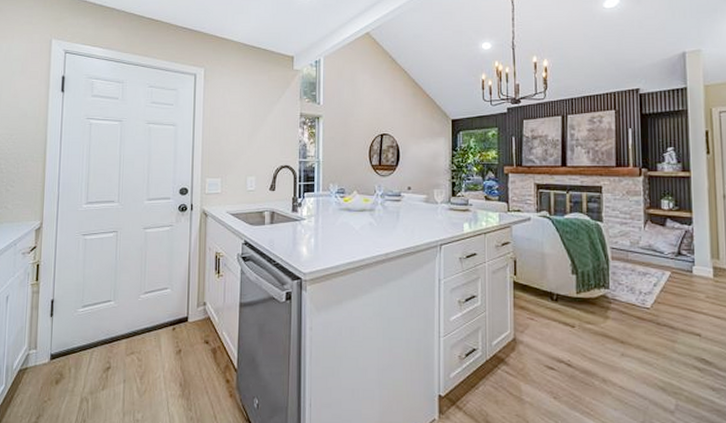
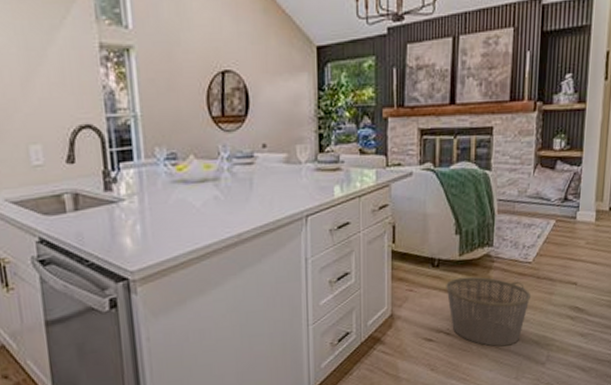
basket: none [565,313,653,387] -> present [446,276,532,347]

